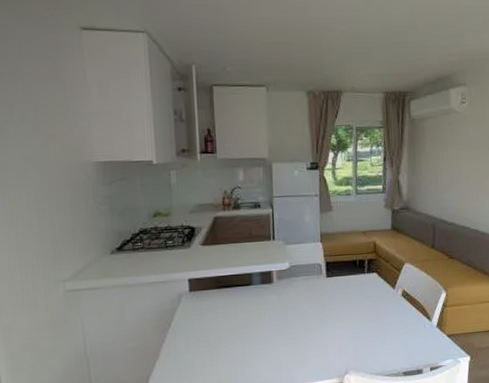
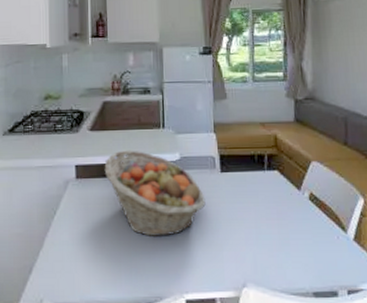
fruit basket: none [217,262,313,339] -> present [104,150,206,236]

